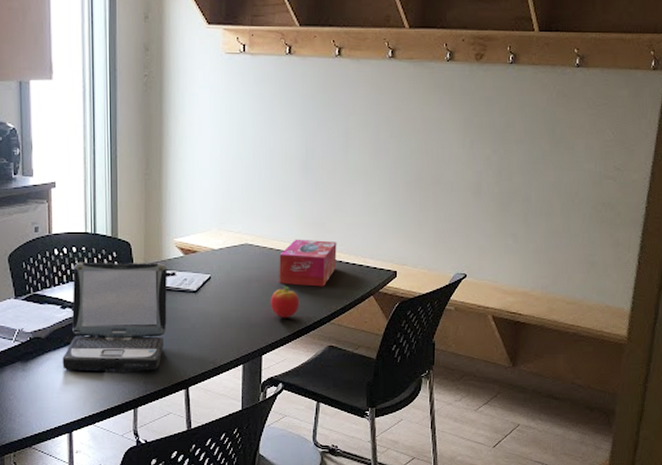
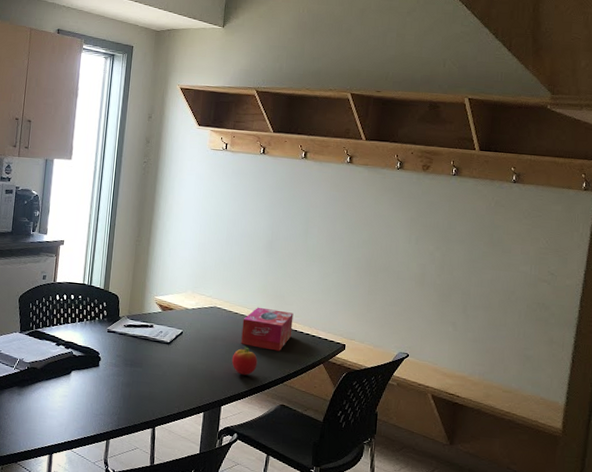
laptop: present [62,262,167,372] -> none [51,307,147,408]

